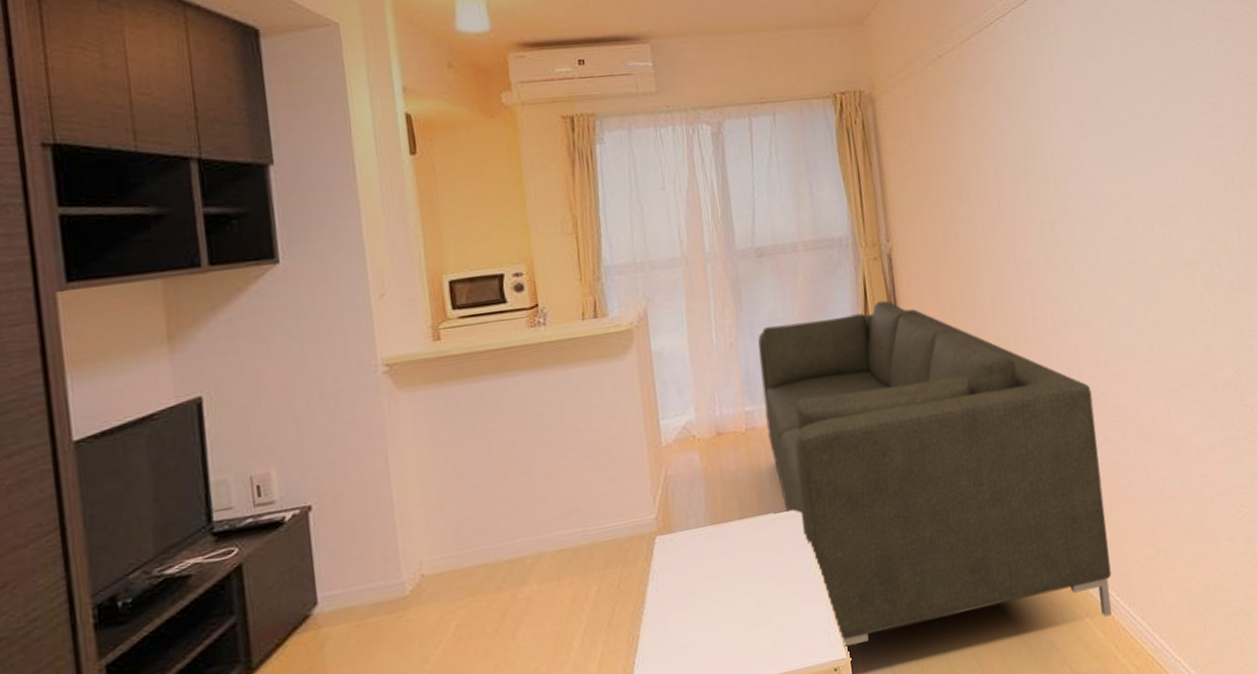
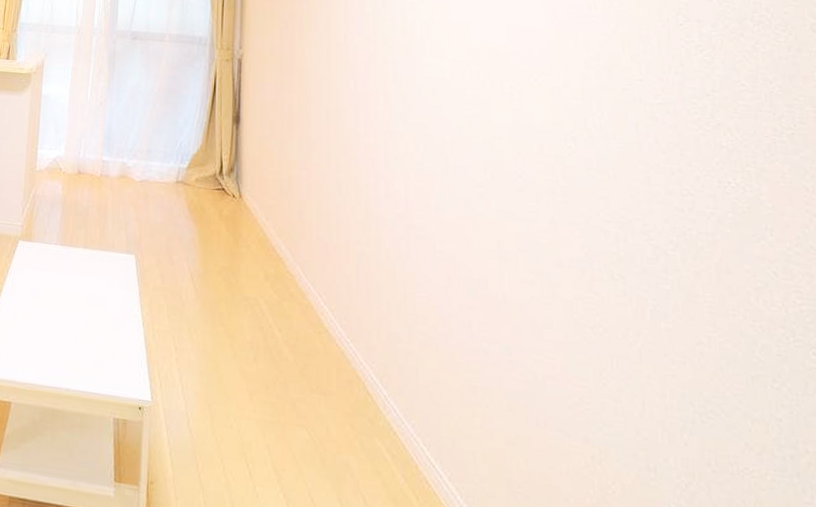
sofa: present [758,300,1112,647] -> none [117,95,420,462]

